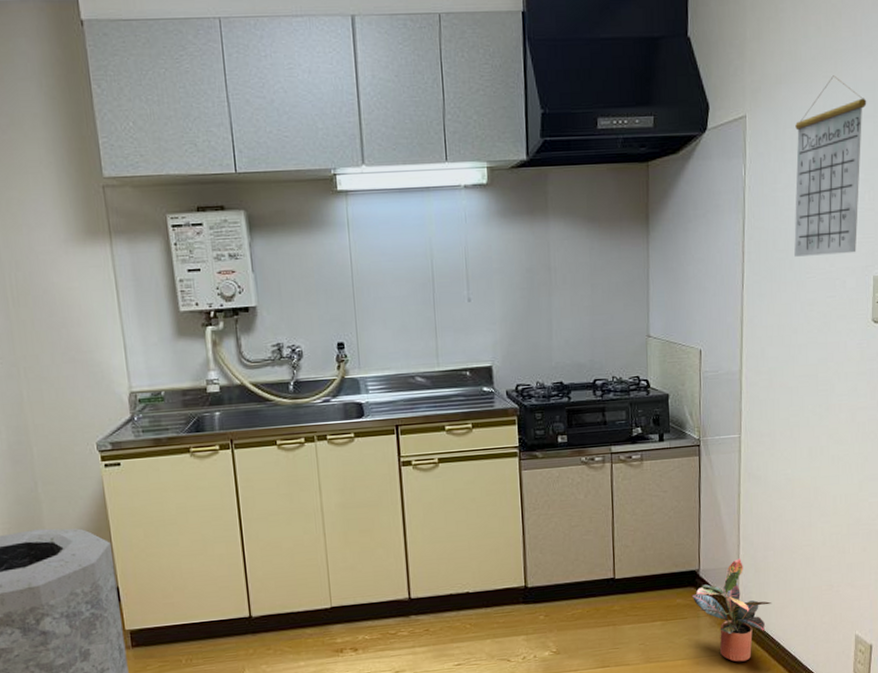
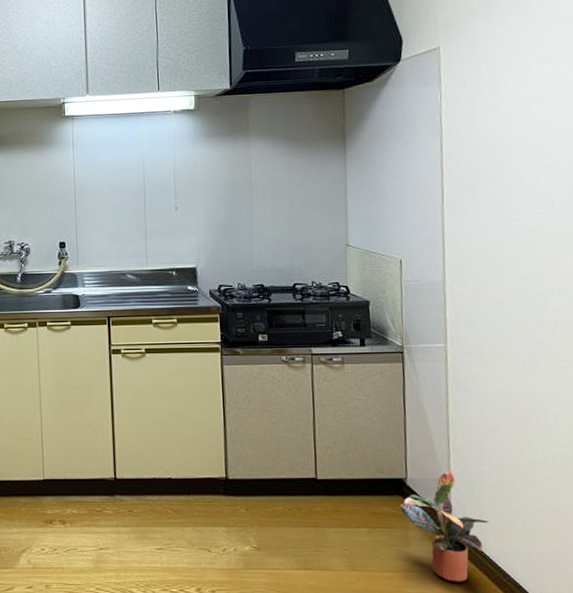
calendar: present [794,75,867,257] -> none [491,9,566,174]

